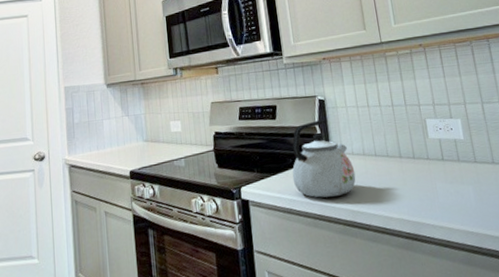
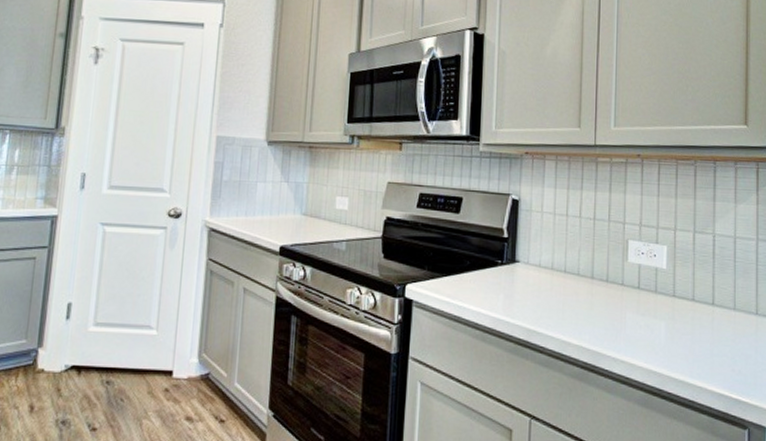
kettle: present [292,119,356,198] -> none [467,222,539,310]

